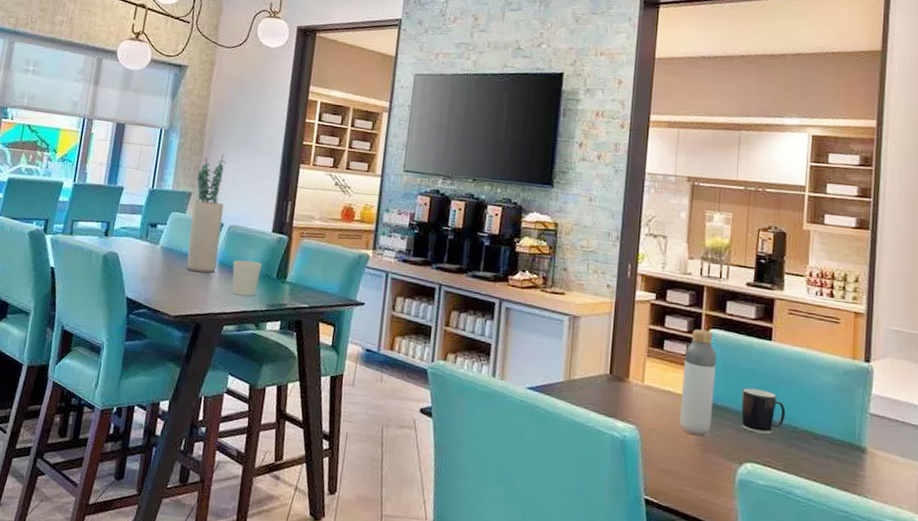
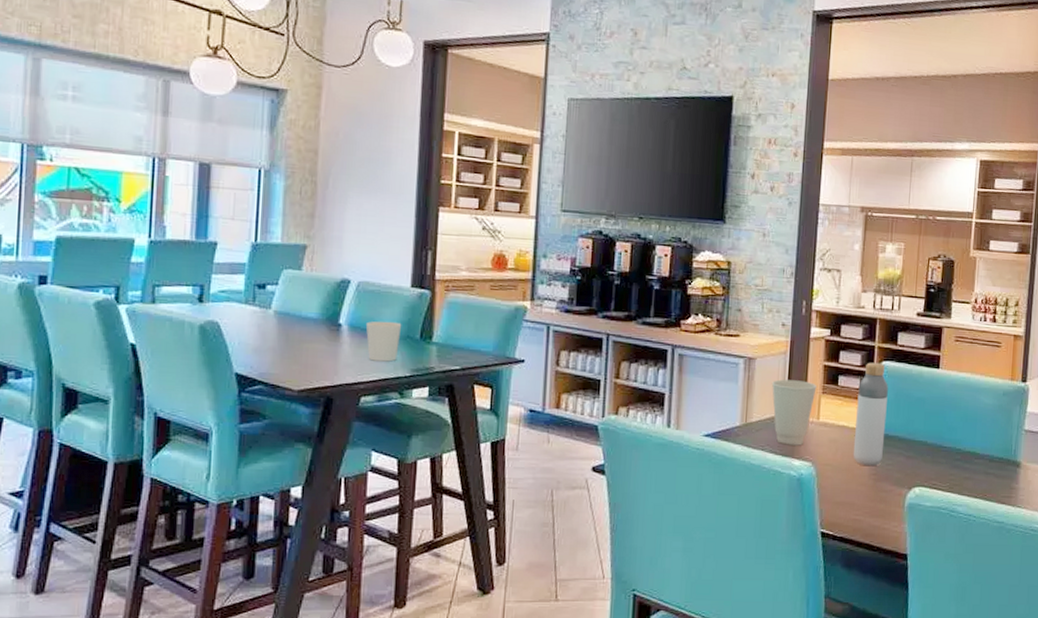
vase: present [186,154,226,273] -> none [308,198,349,339]
cup: none [596,339,642,408] -> present [772,379,817,447]
mug: present [741,388,786,435] -> none [911,416,951,459]

